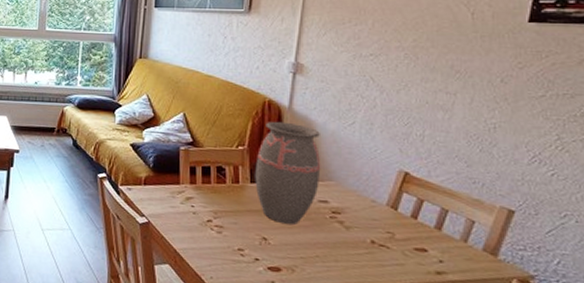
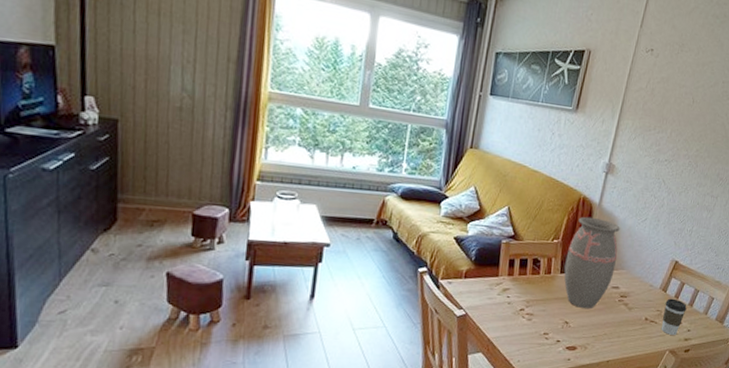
coffee cup: none [396,218,432,266] -> present [661,298,687,335]

